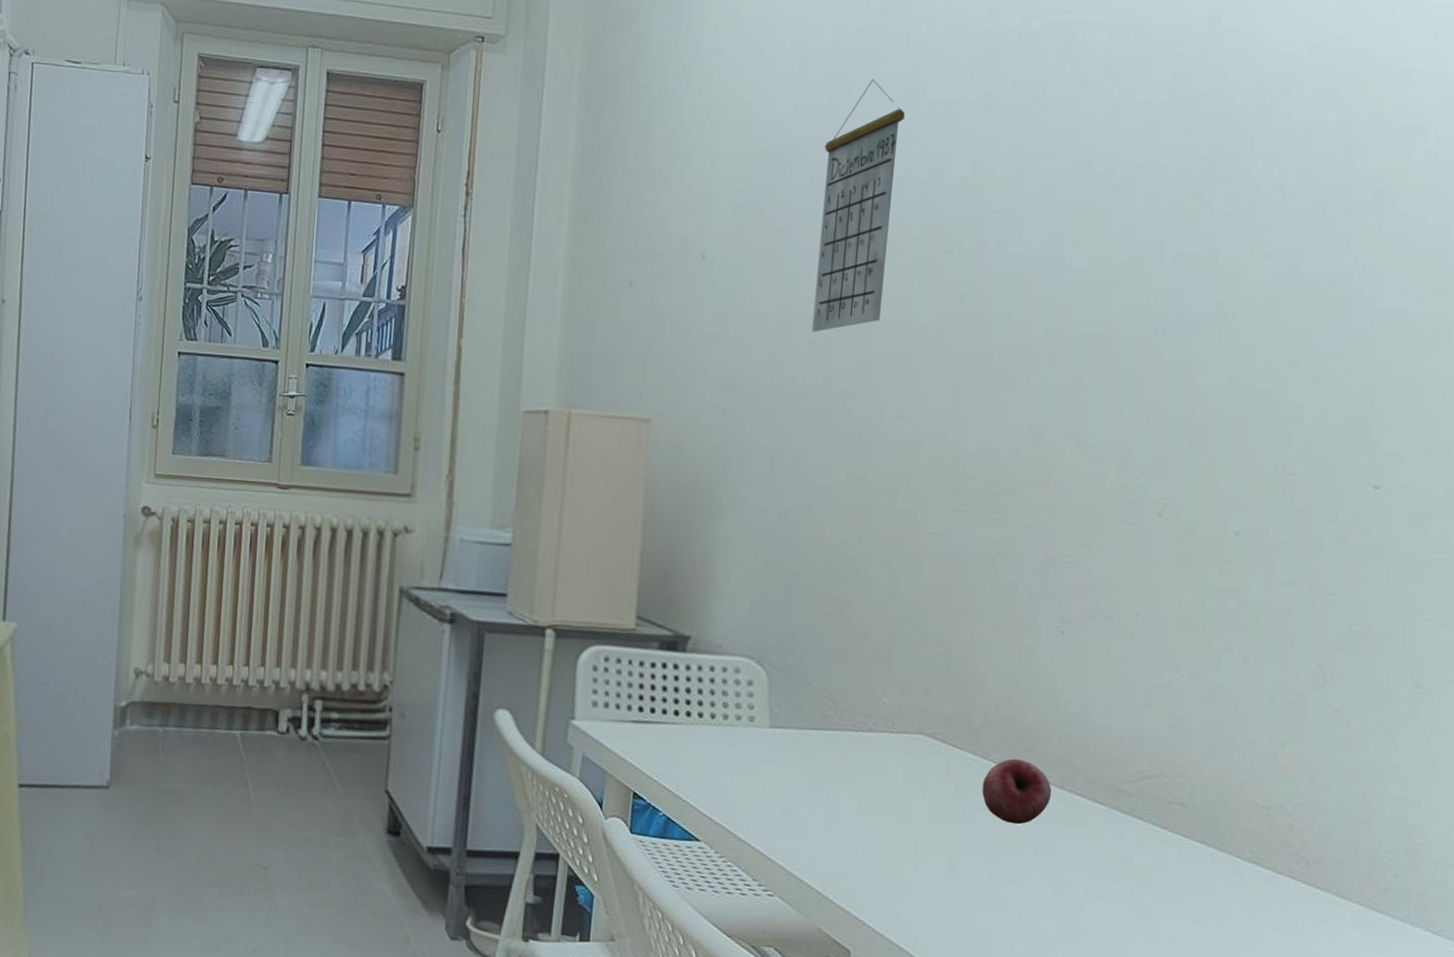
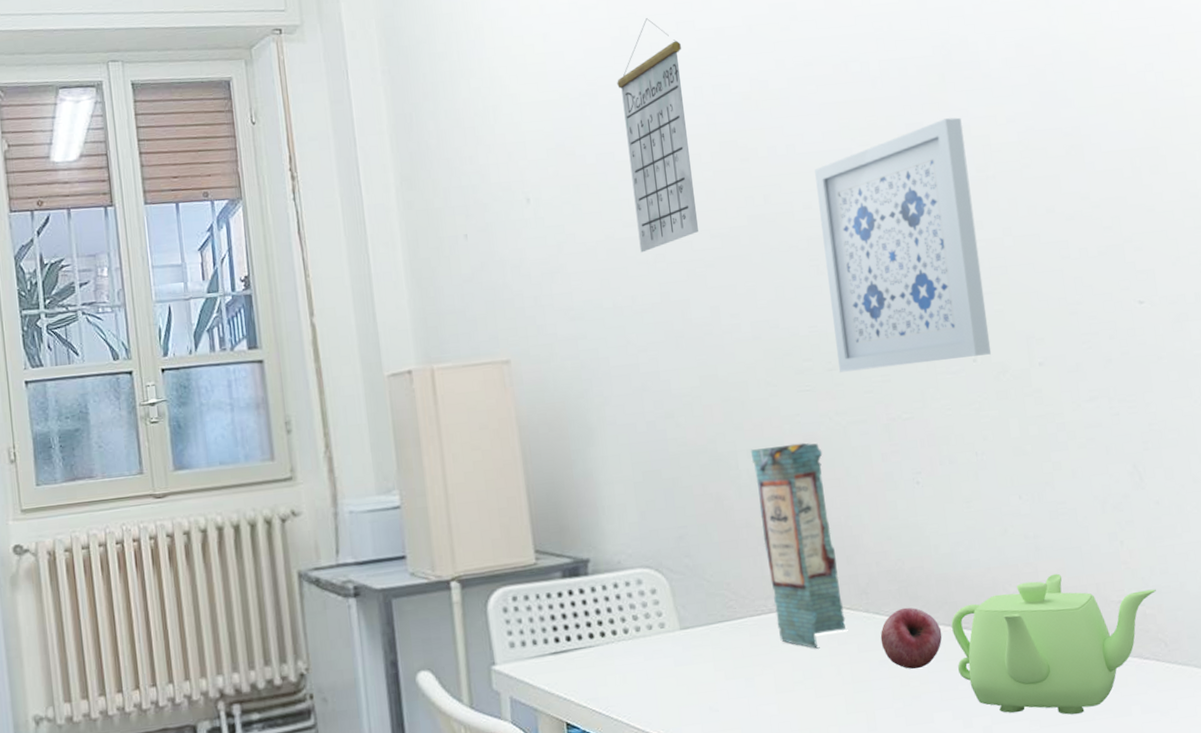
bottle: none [873,561,964,778] -> present [750,442,847,648]
wall art: none [1003,241,1210,512] -> present [814,117,992,372]
teapot: none [1061,760,1311,913] -> present [951,573,1156,715]

